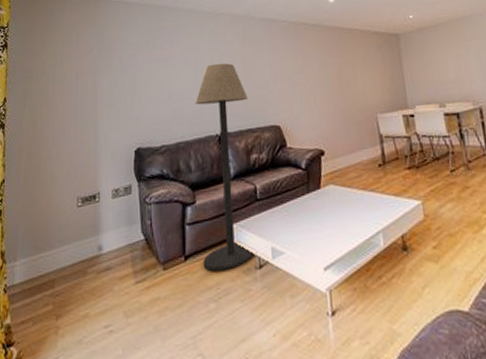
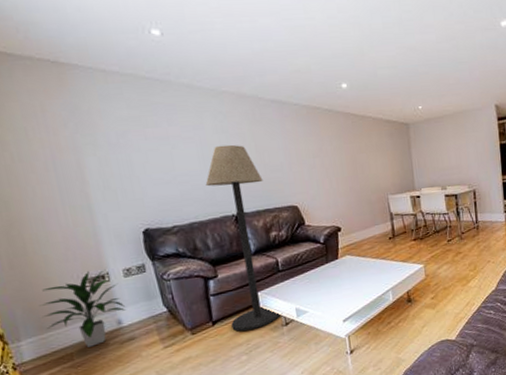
indoor plant: none [38,189,107,274] -> present [39,270,126,347]

